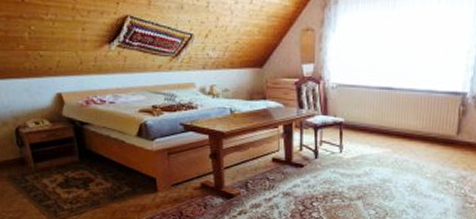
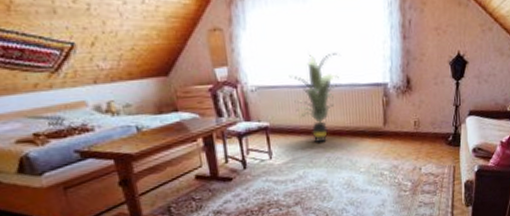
indoor plant: none [369,53,419,144] -> present [289,49,341,143]

